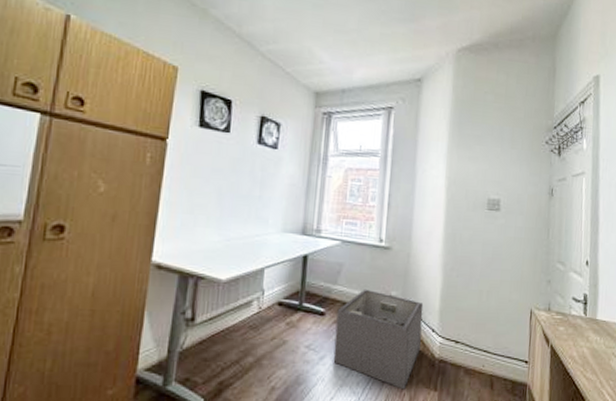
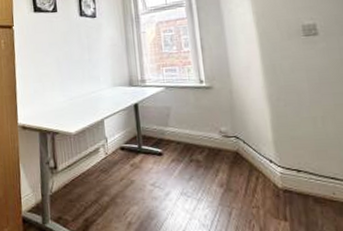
storage box: present [333,289,424,390] -> none [173,127,261,221]

